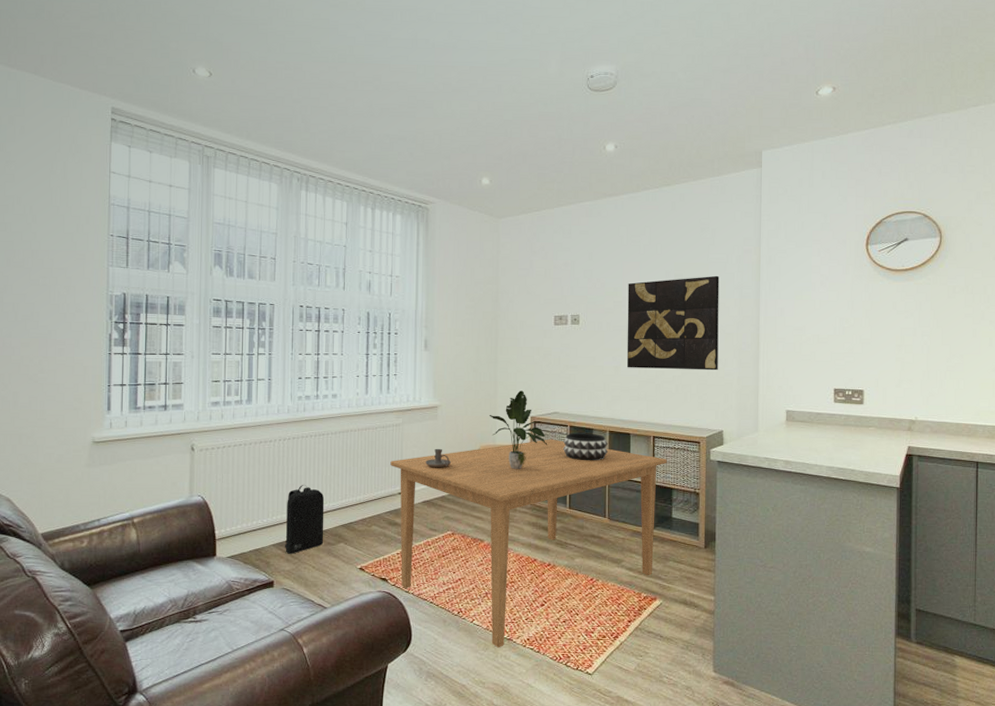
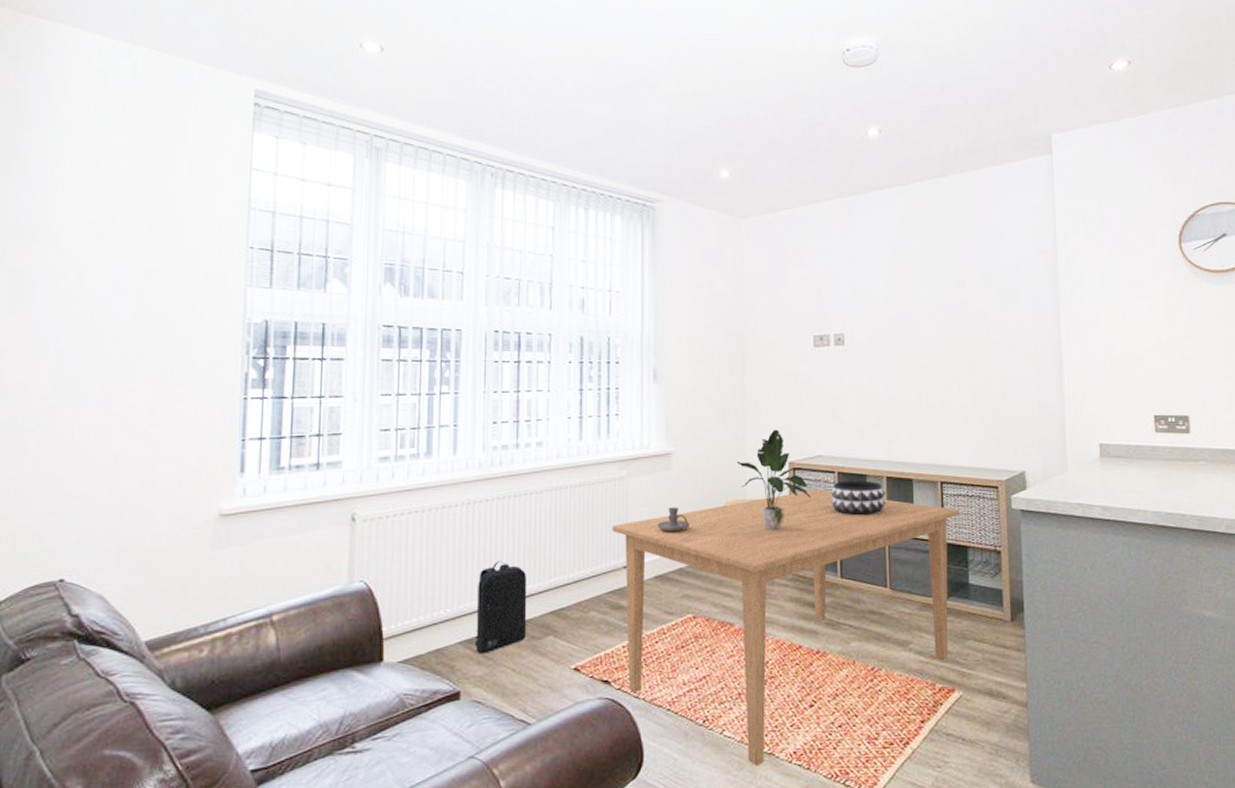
wall art: present [626,275,720,371] -> none [901,282,1015,398]

